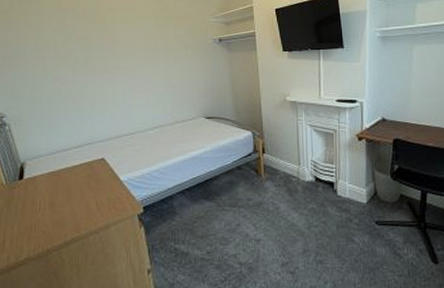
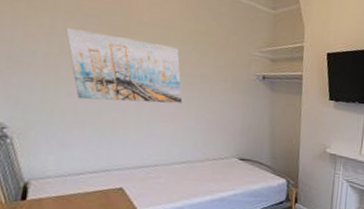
wall art: none [48,24,150,83] -> present [65,28,183,104]

